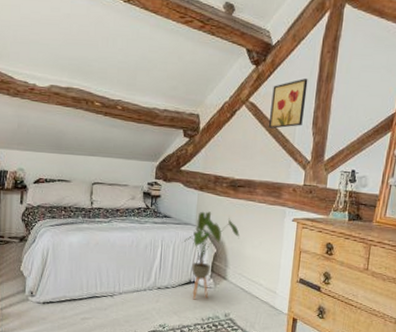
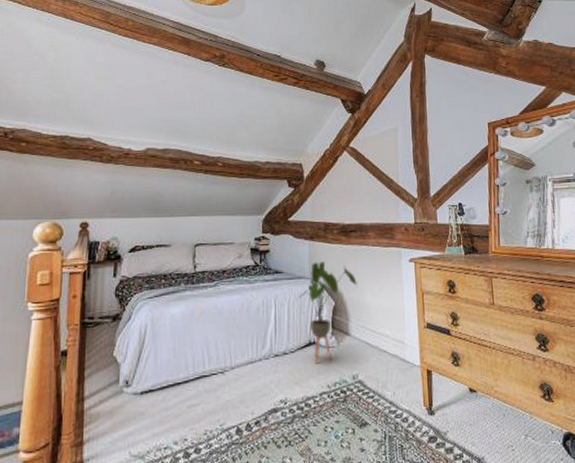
wall art: present [269,78,308,129] -> none [371,121,404,170]

